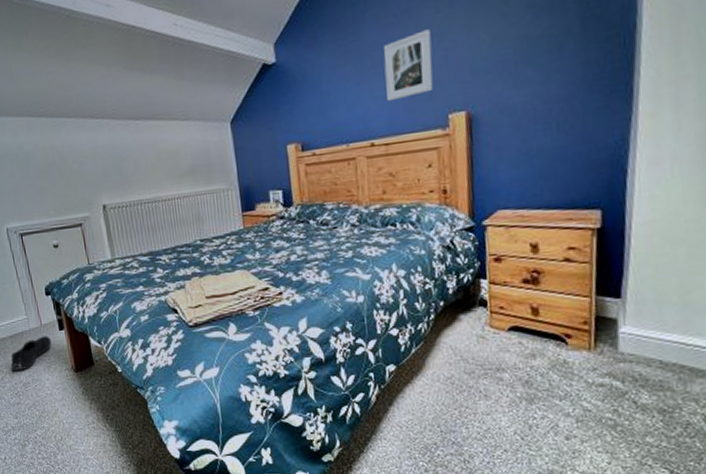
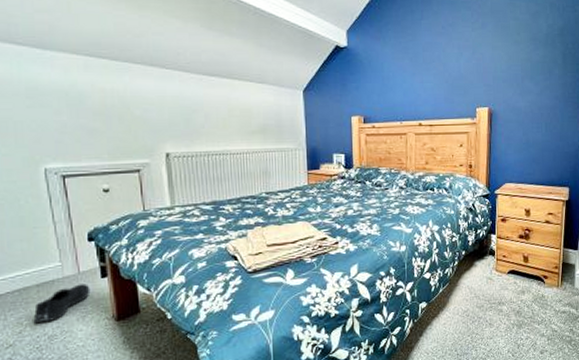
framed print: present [383,29,434,102] -> none [432,42,468,92]

